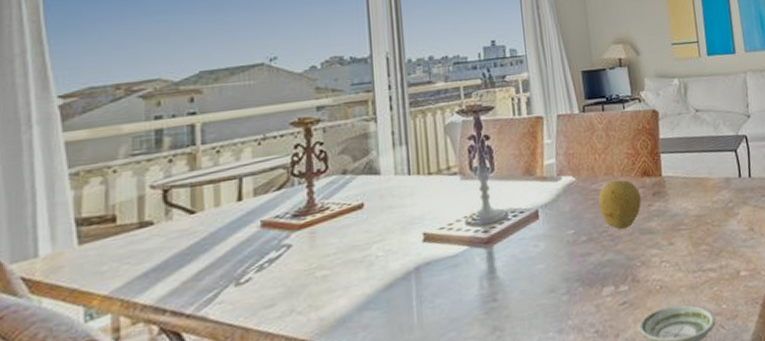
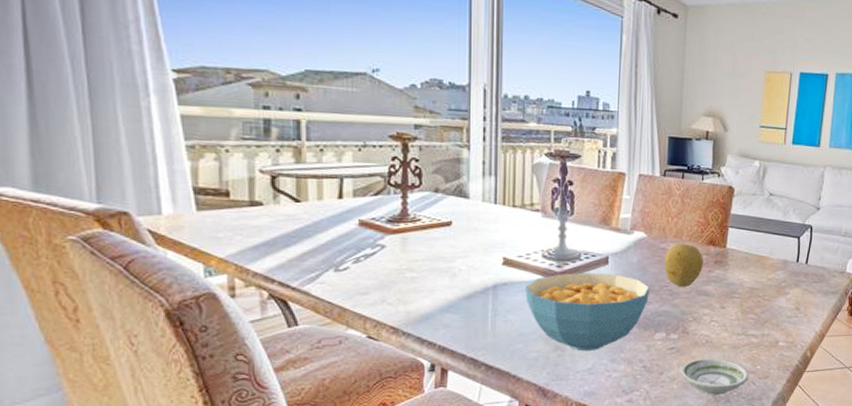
cereal bowl: none [452,228,589,327] -> present [525,272,651,351]

